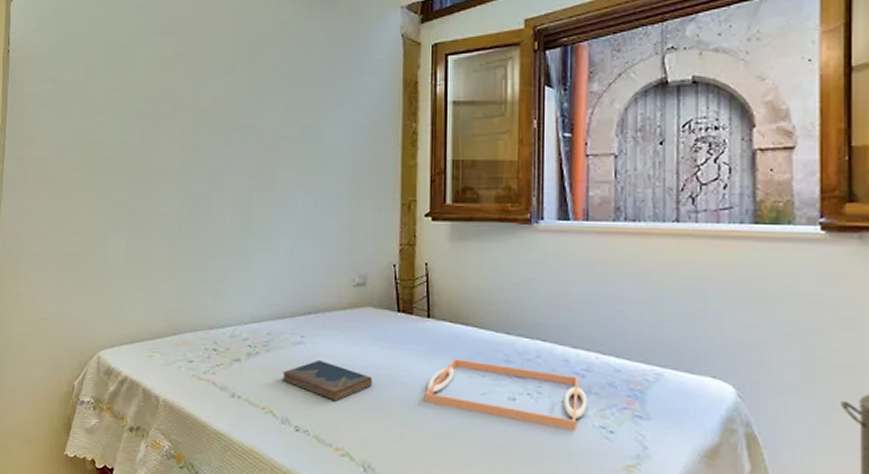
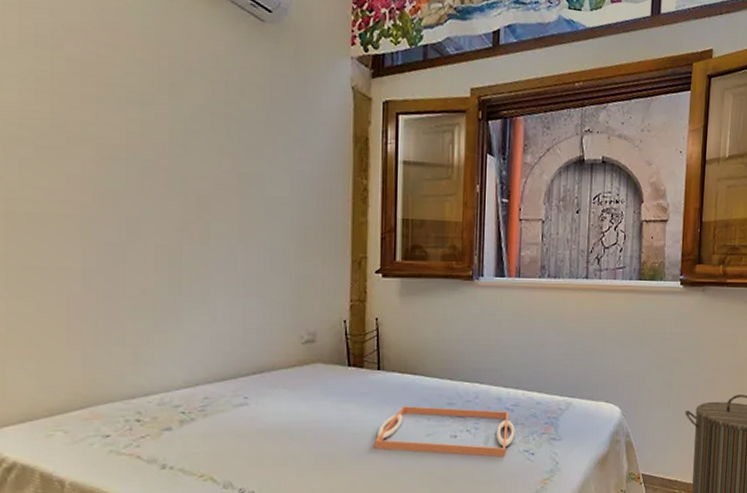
hardcover book: present [283,359,373,401] -> none [224,419,323,459]

